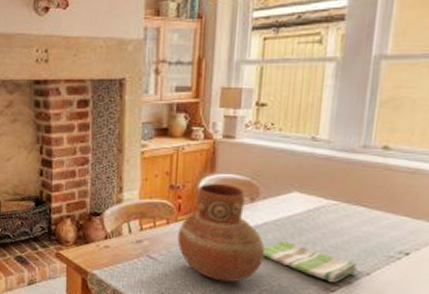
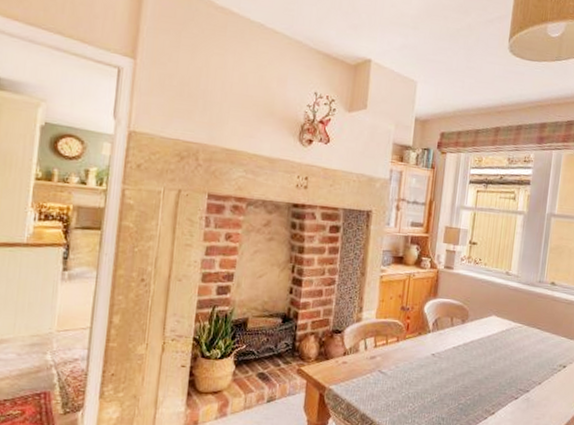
vase: present [177,183,265,282] -> none [404,306,470,393]
dish towel: present [262,240,357,282] -> none [468,356,533,391]

